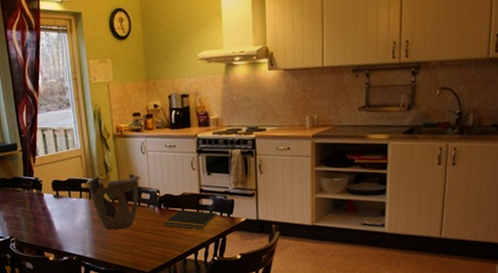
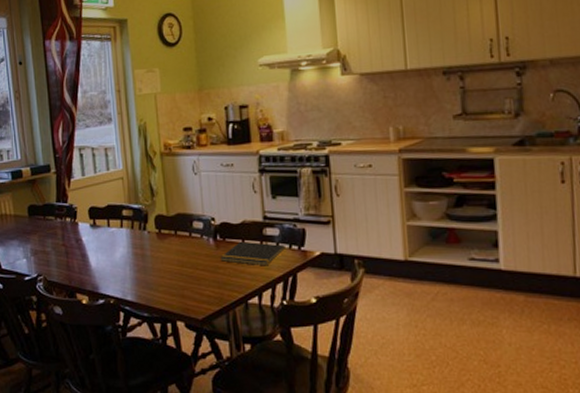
decorative bowl: present [86,174,140,230] -> none [128,199,192,267]

